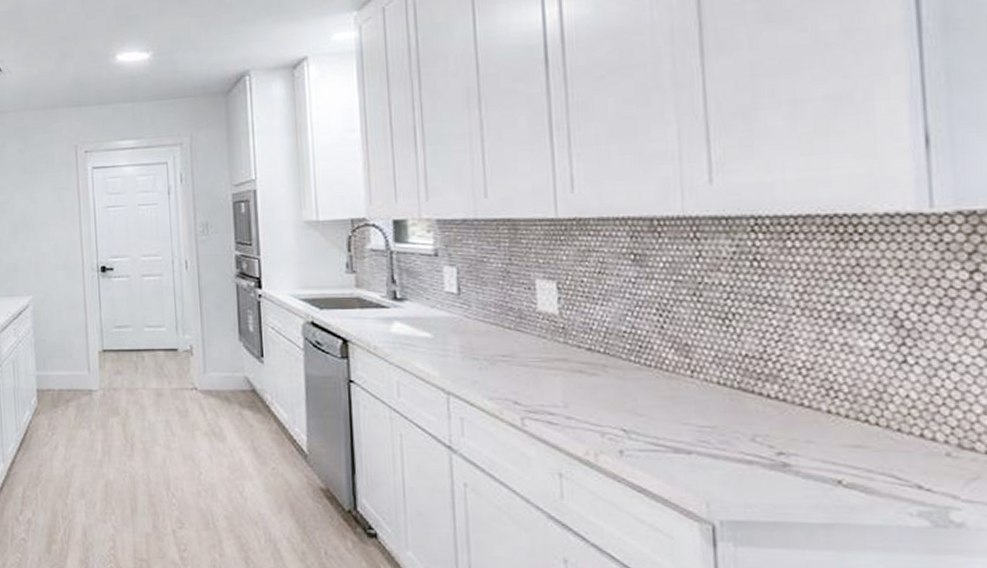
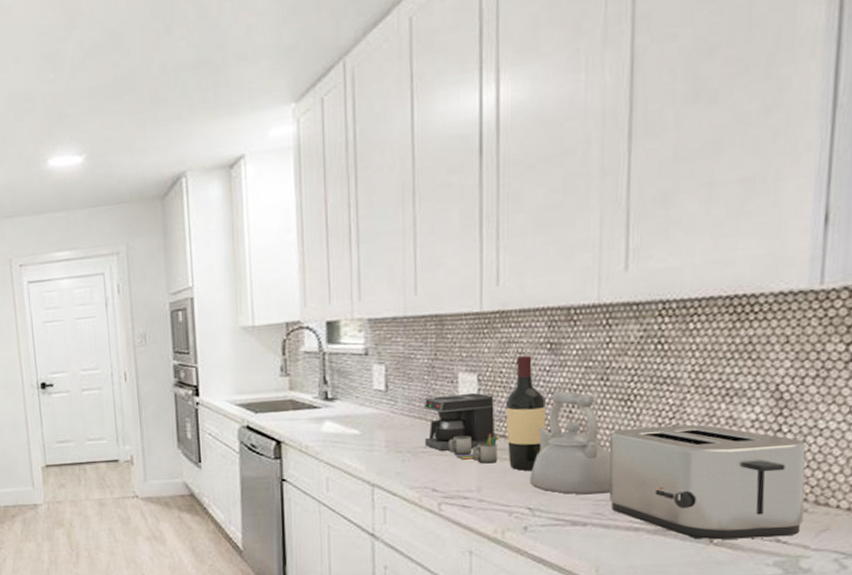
coffee maker: none [500,301,589,378] -> present [424,392,503,464]
wine bottle: none [589,265,637,388] -> present [505,355,547,471]
kettle: none [622,304,715,419] -> present [530,390,612,495]
toaster: none [708,349,947,483] -> present [608,424,806,540]

